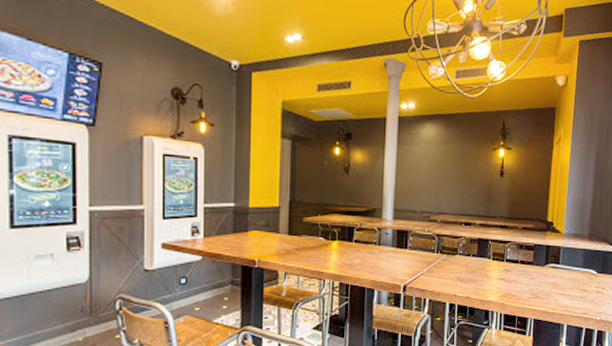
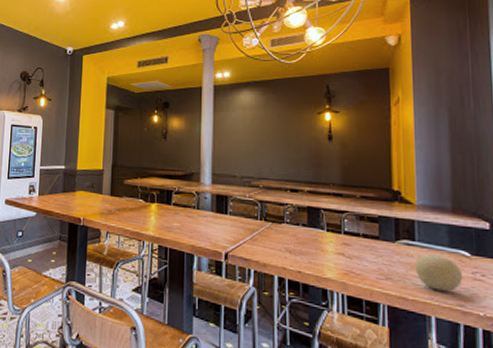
fruit: none [556,275,590,303] -> present [414,254,464,291]

